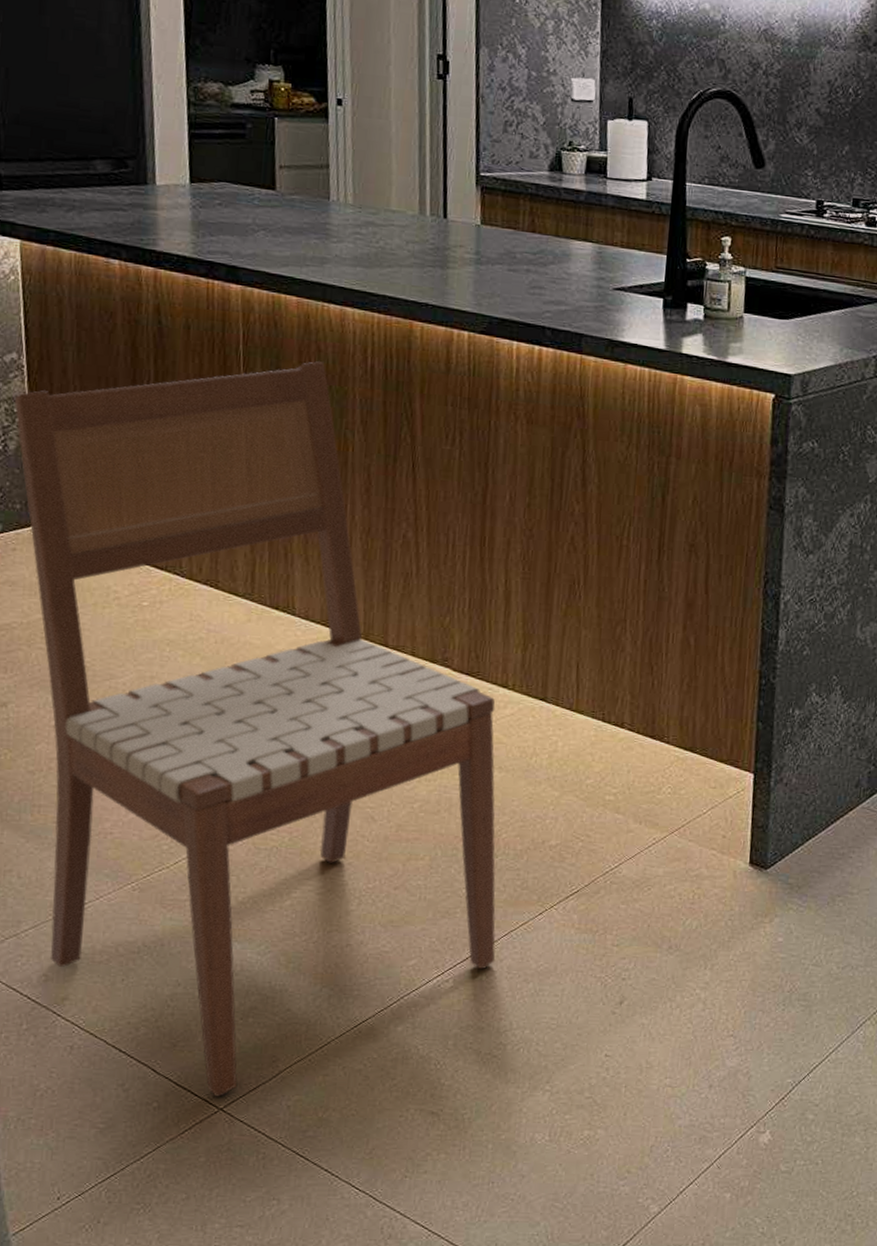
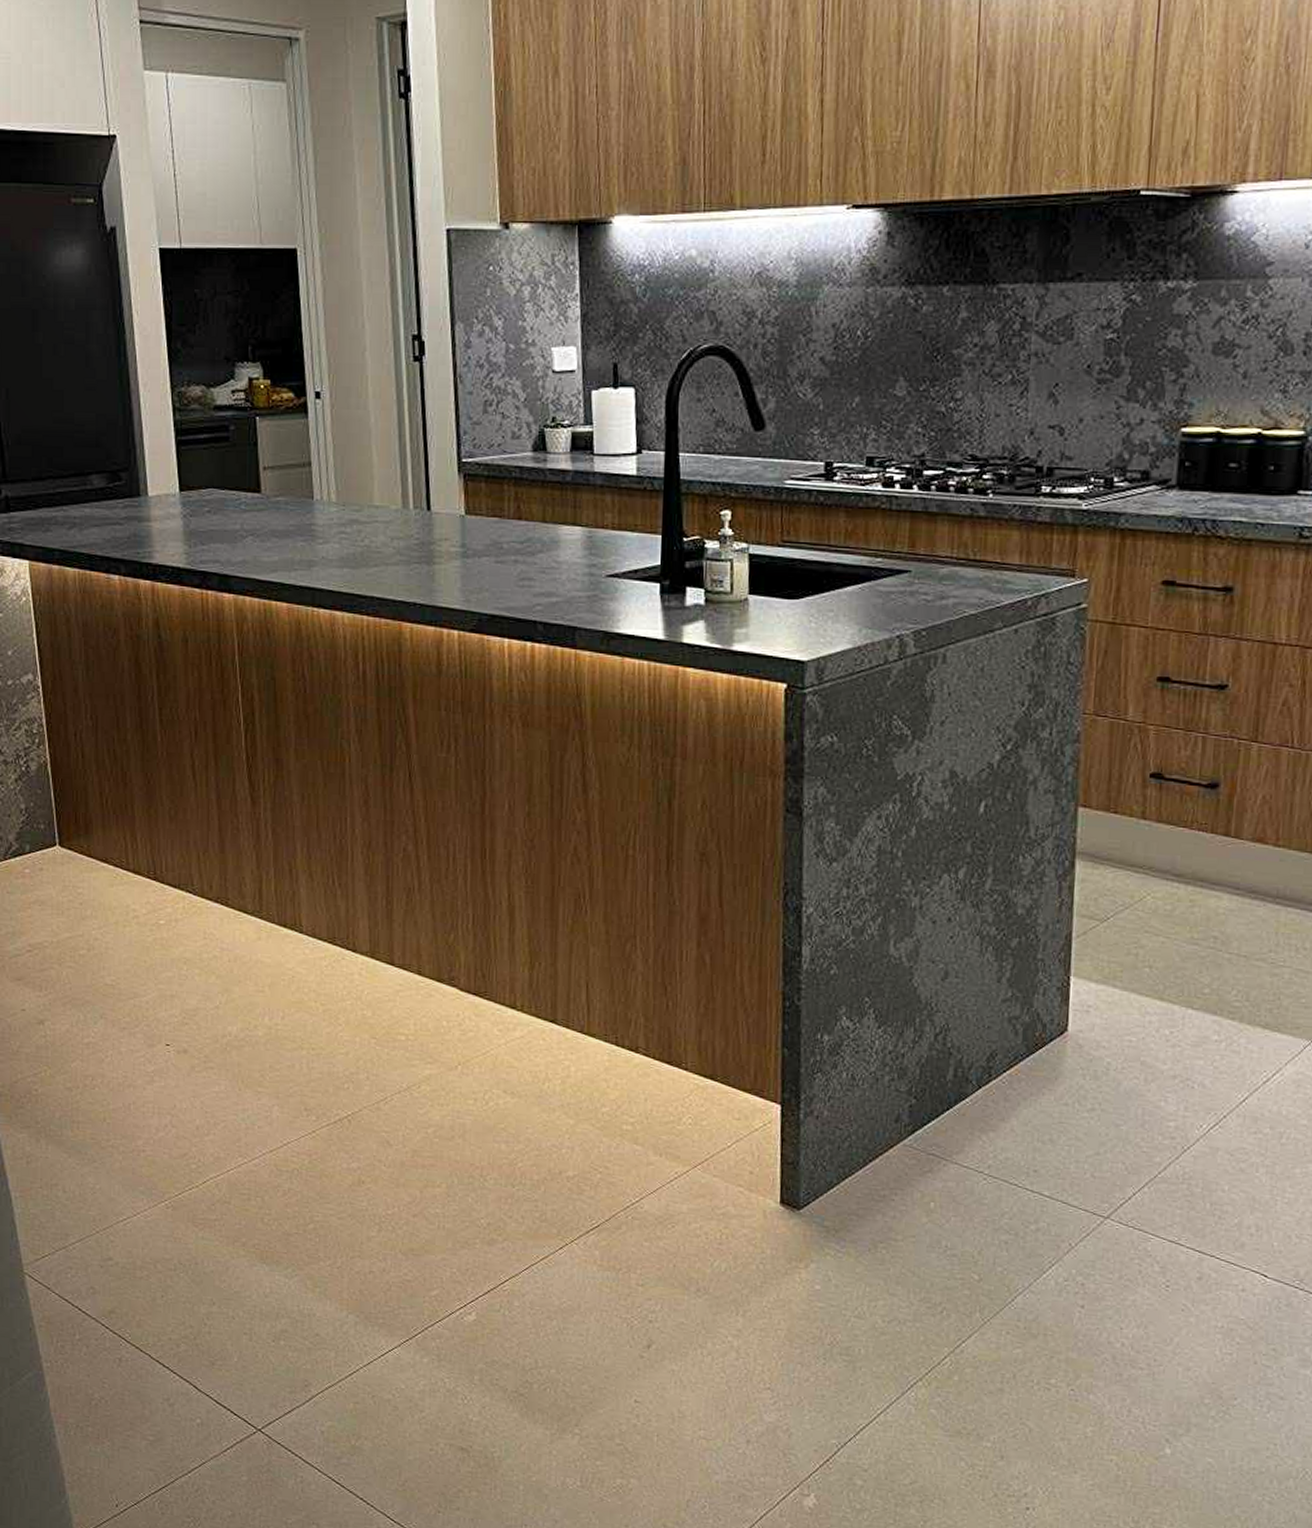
chair: present [14,361,496,1097] -> none [32,669,518,1418]

